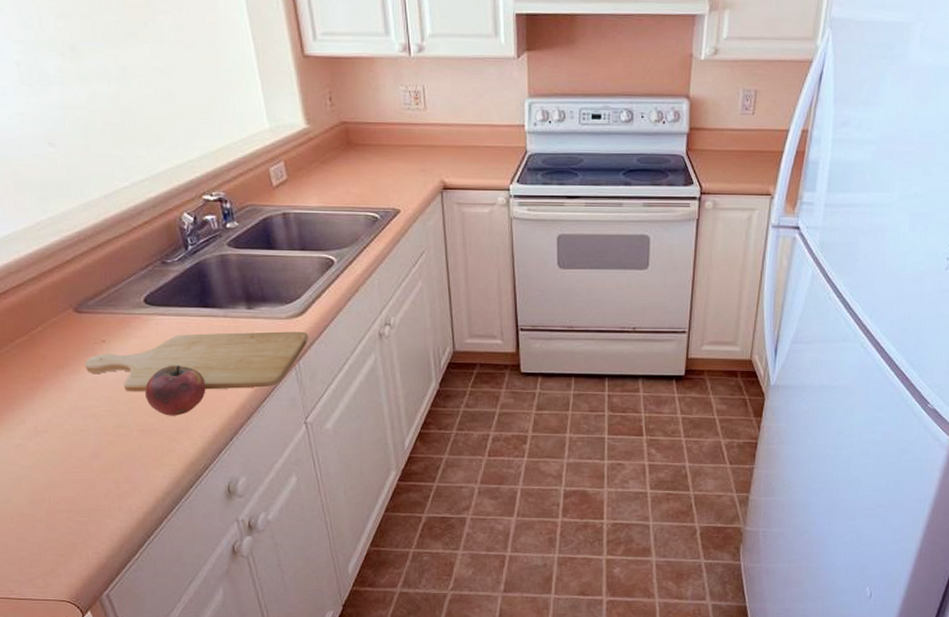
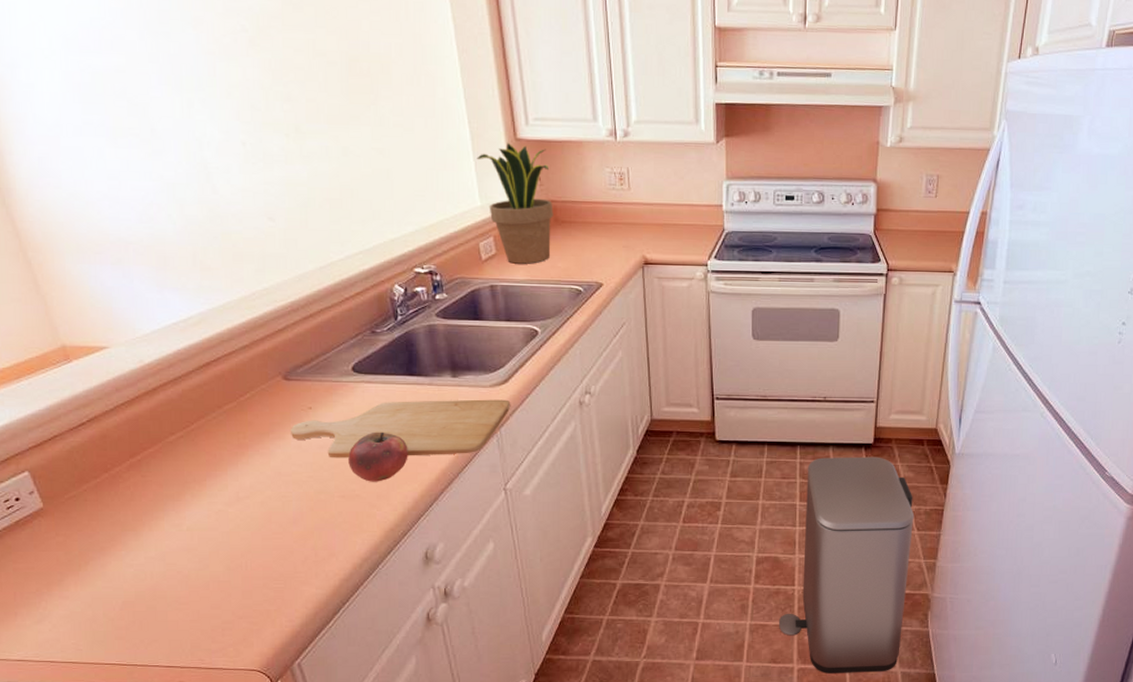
potted plant: none [263,59,346,190] -> present [477,142,554,264]
pedal bin: none [587,389,727,606] -> present [778,456,915,674]

